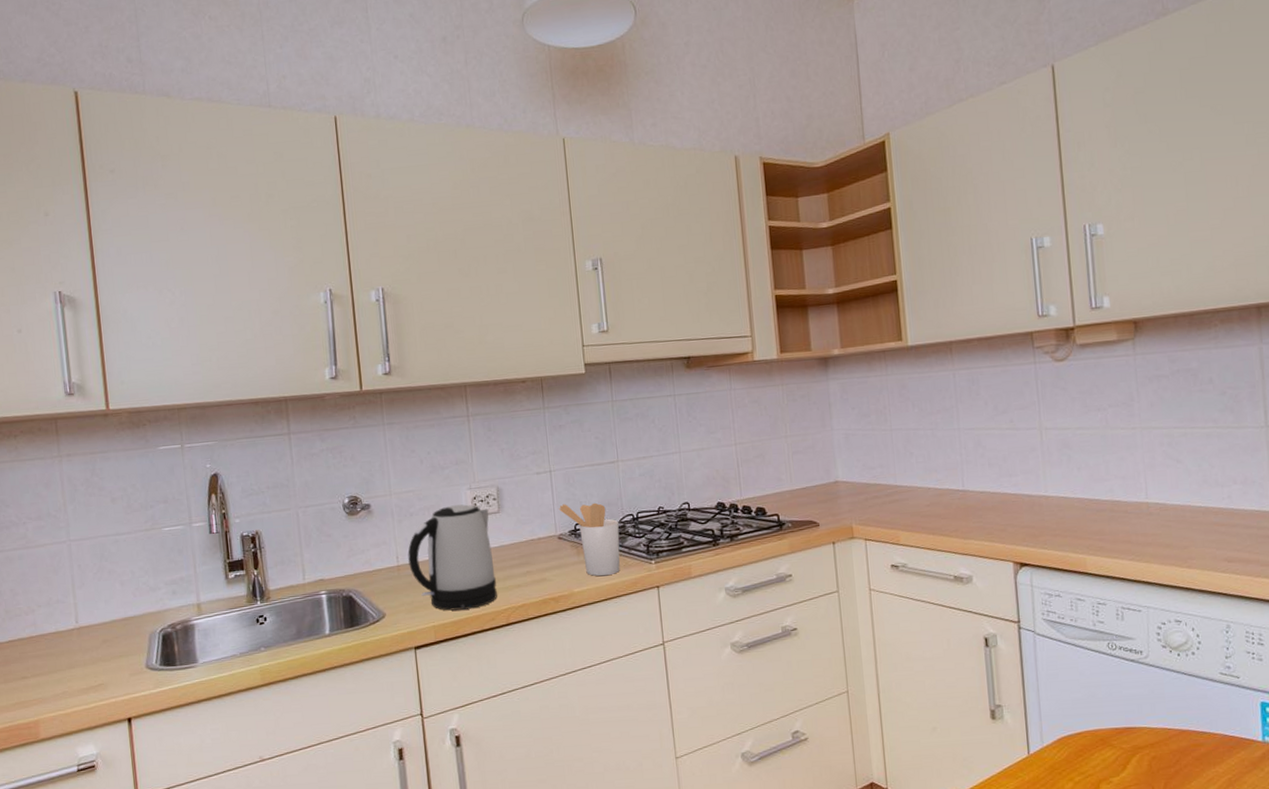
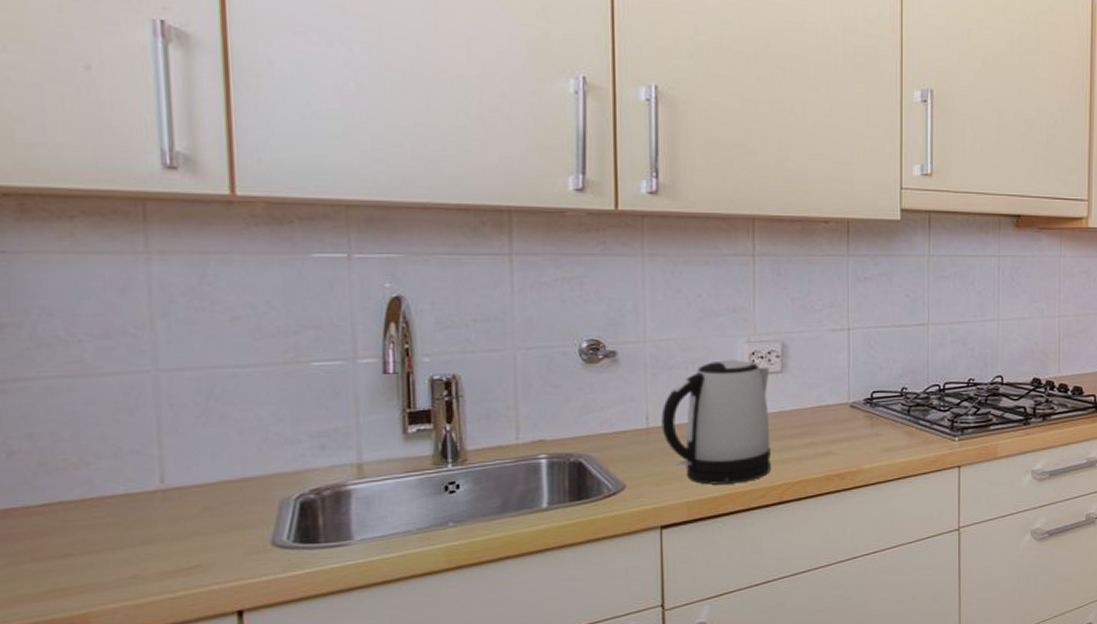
utensil holder: present [558,502,620,577] -> none [854,368,922,452]

